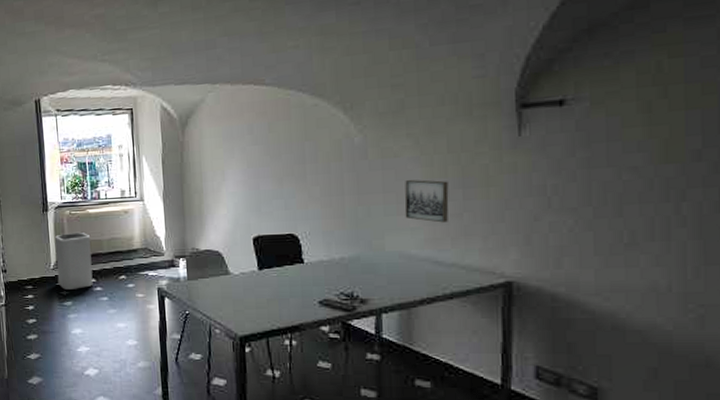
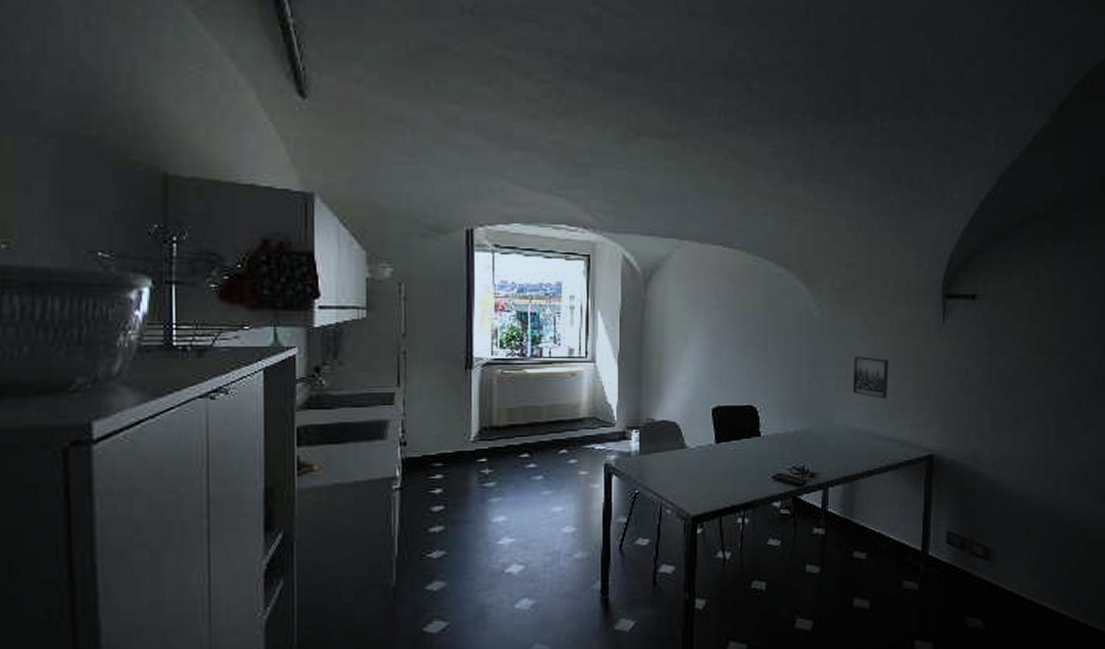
trash can: present [55,232,93,291] -> none [478,396,526,469]

